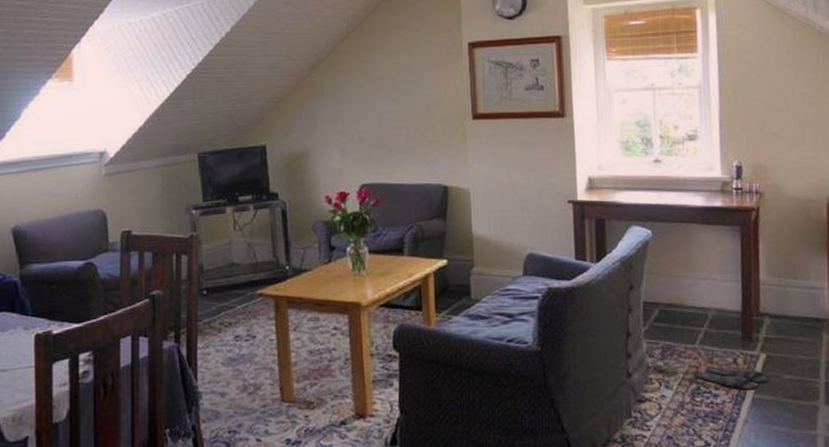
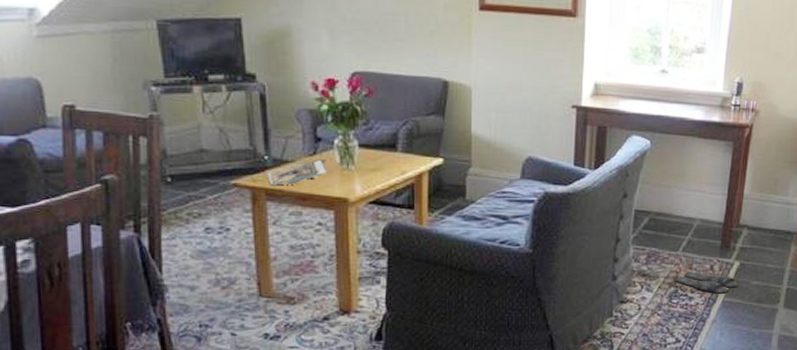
magazine: none [288,266,342,294] -> present [266,159,328,186]

